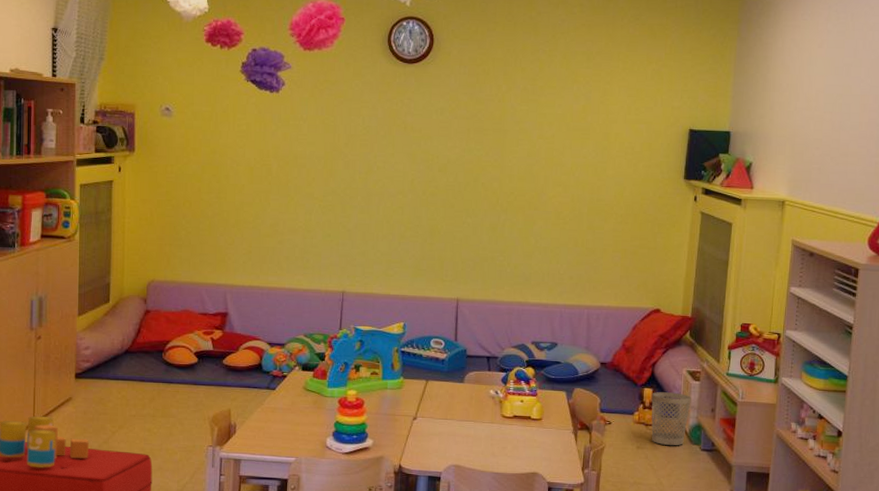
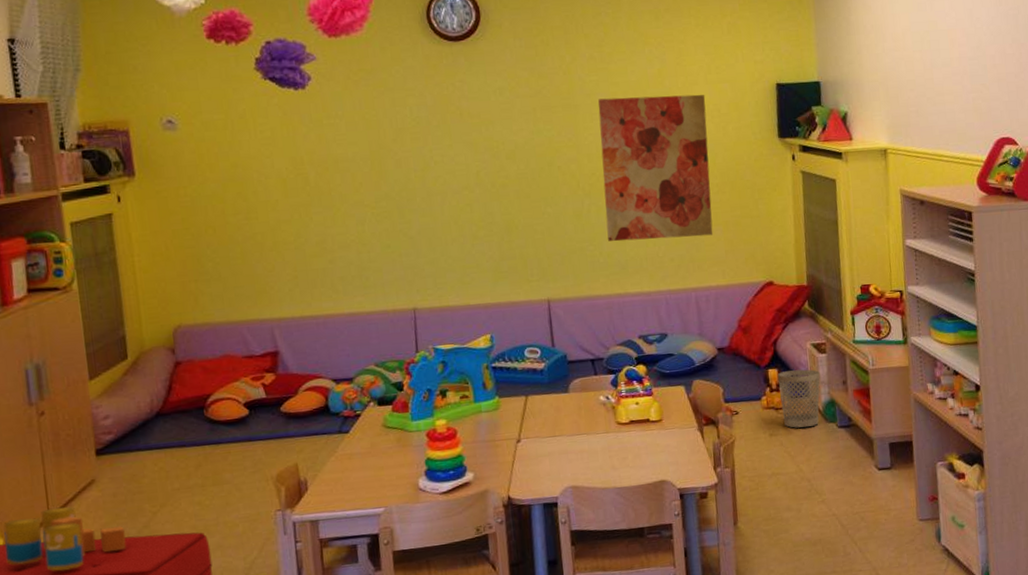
wall art: none [517,127,622,261] -> present [598,94,713,242]

